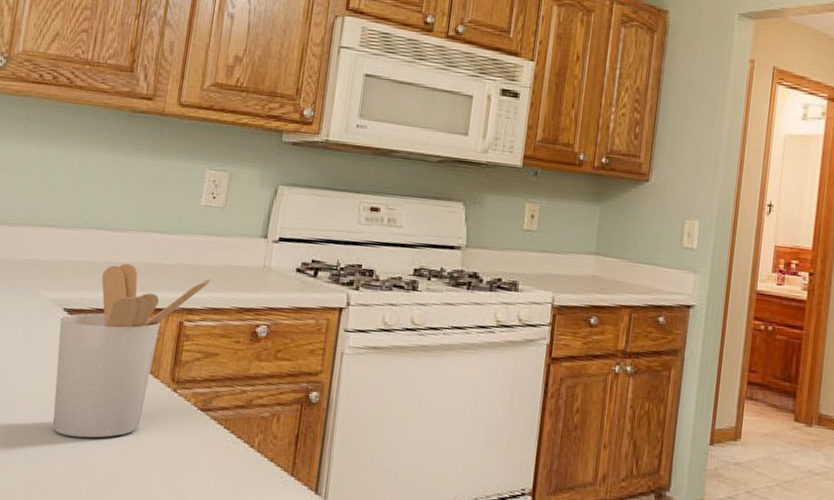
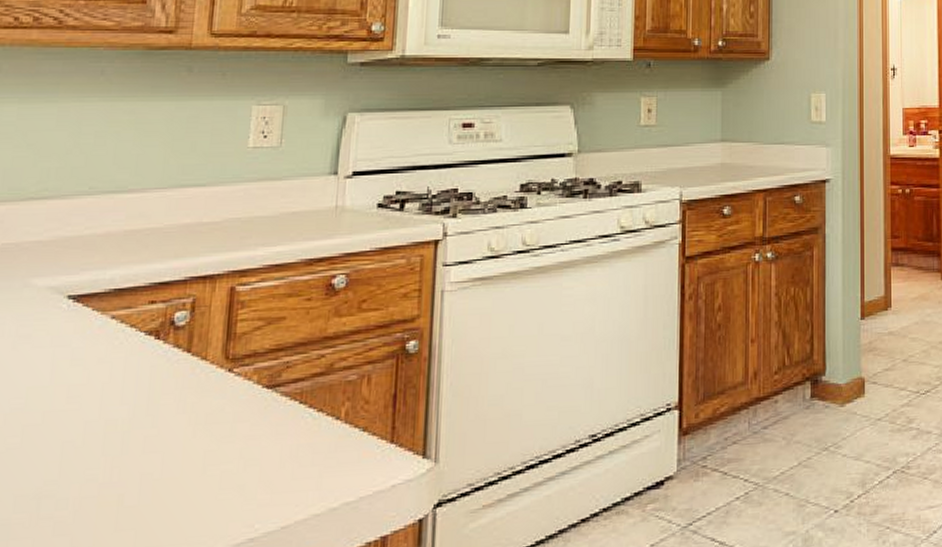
utensil holder: present [52,263,211,438] -> none [60,229,268,453]

